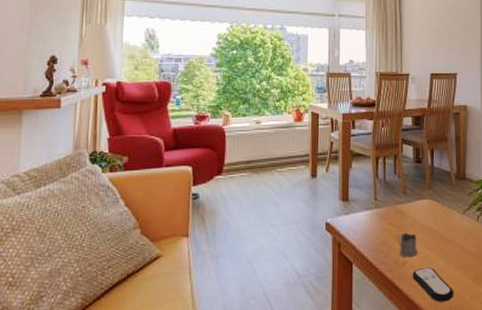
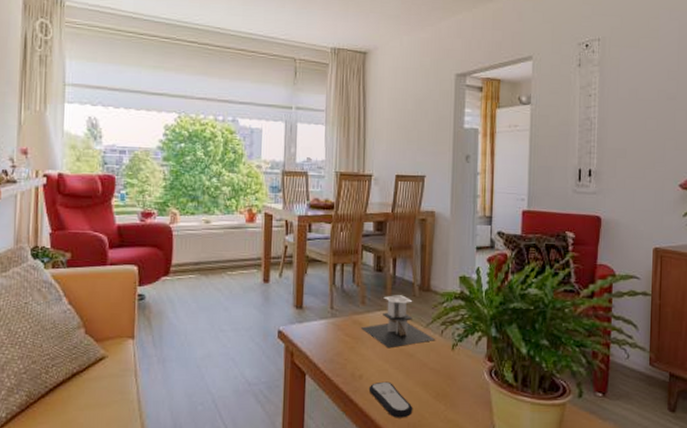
tea glass holder: present [397,232,418,258] -> none [354,344,376,371]
architectural model: none [404,184,472,235] -> present [361,295,435,349]

